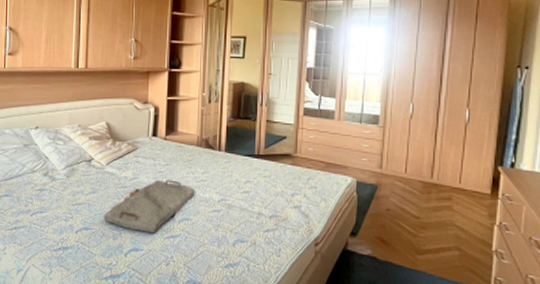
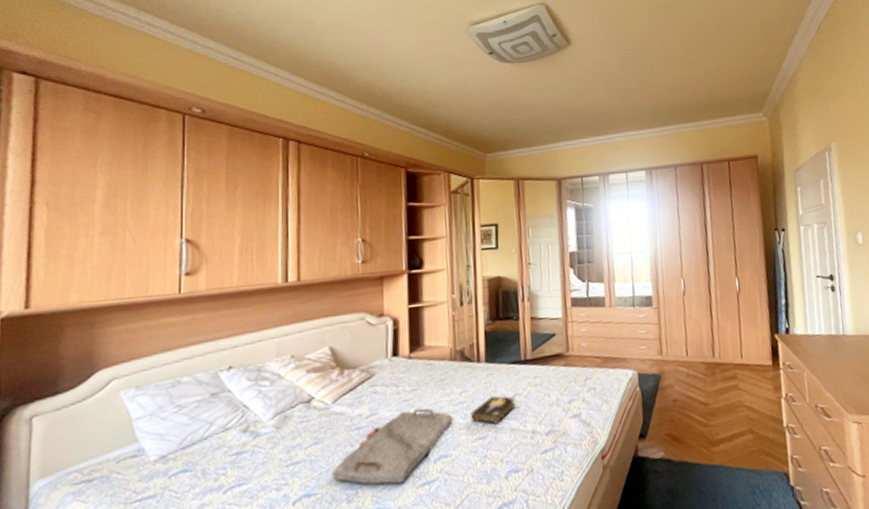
hardback book: none [210,180,247,202] -> present [471,396,516,425]

